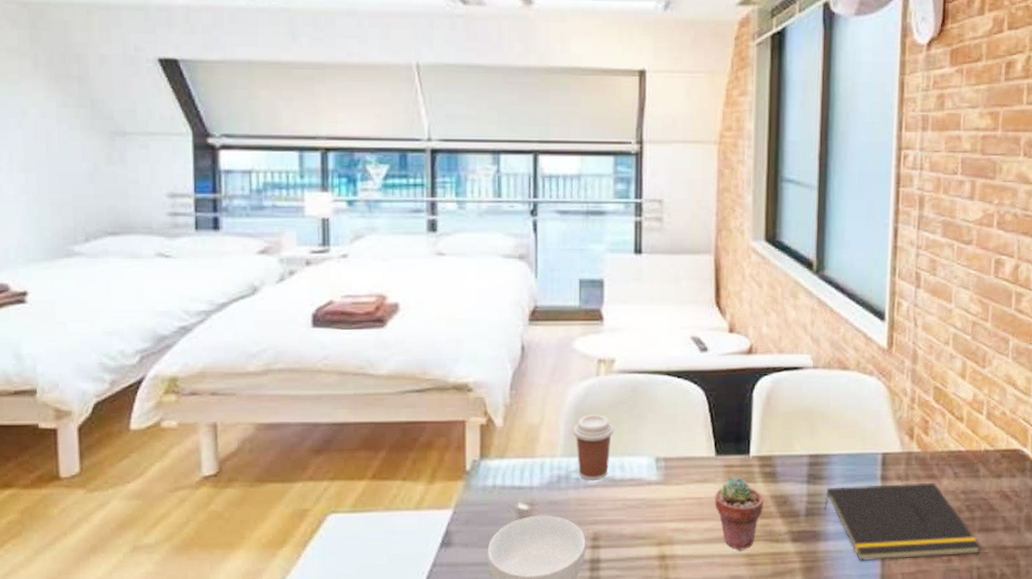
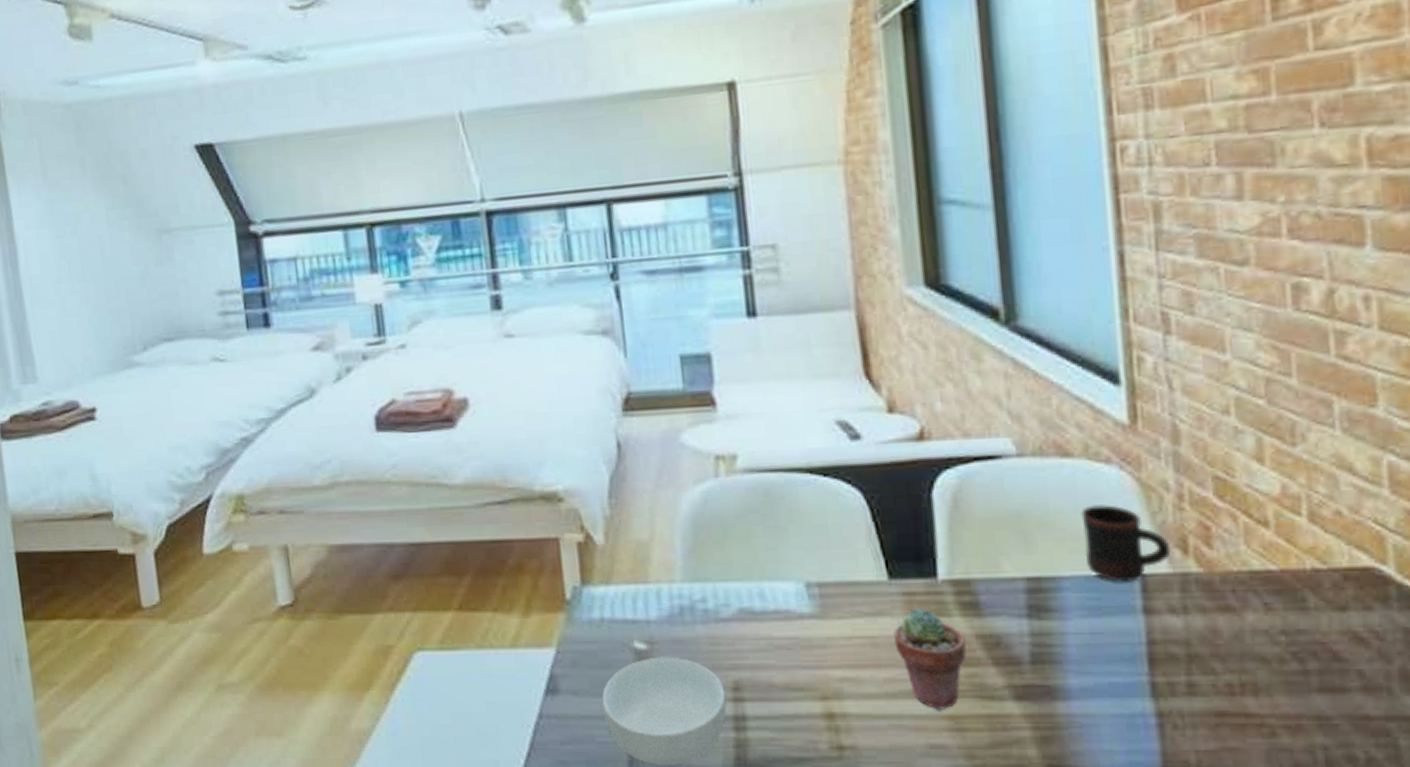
coffee cup: present [573,414,614,481] -> none [693,526,746,613]
notepad: present [824,483,981,561] -> none [1058,618,1326,730]
mug: none [849,404,903,458] -> present [1081,505,1171,582]

